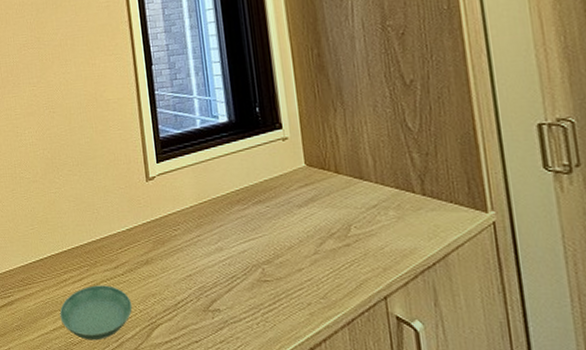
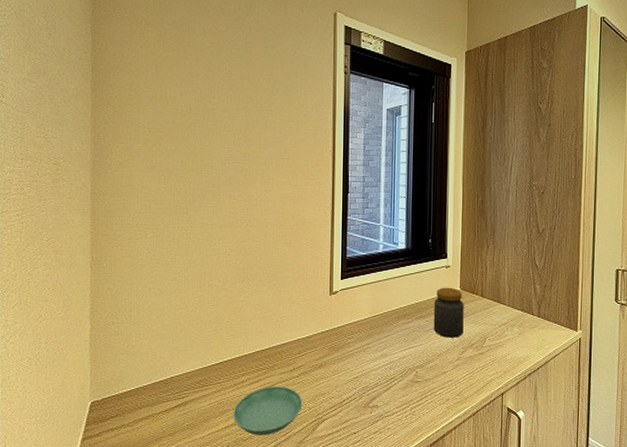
jar: none [273,163,318,226] -> present [433,287,464,338]

